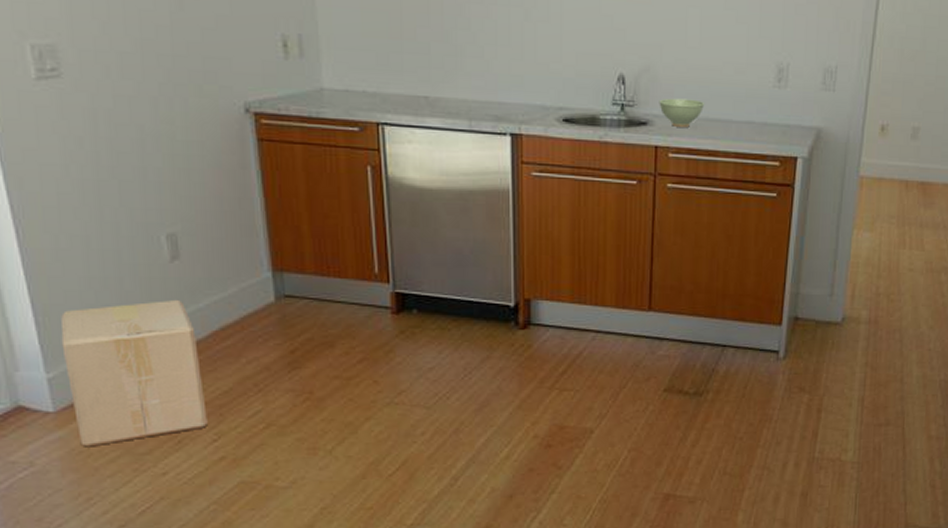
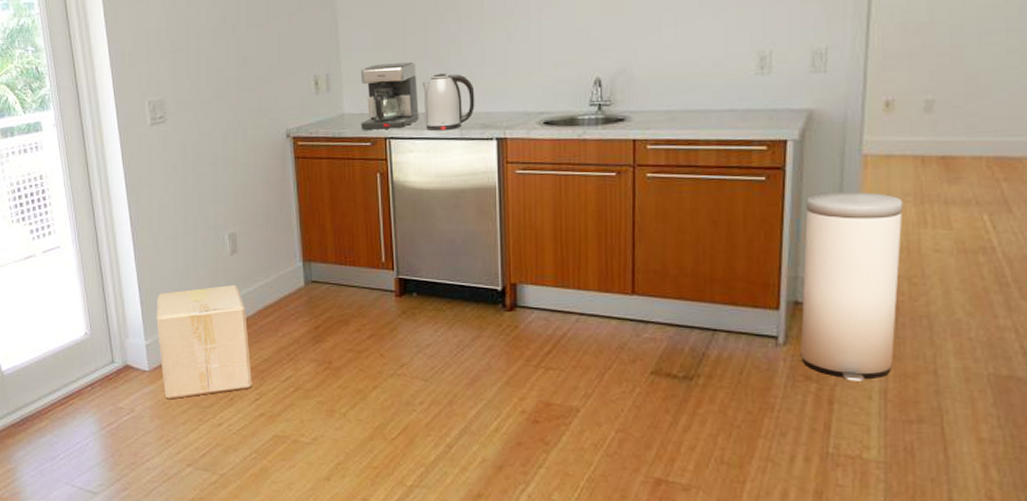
coffee maker: none [343,29,420,113] -> present [360,62,419,130]
kettle: none [424,50,486,121] -> present [423,73,475,132]
bowl: present [659,98,705,127] -> none [635,94,683,120]
pedal bin: none [797,212,888,392] -> present [800,192,903,383]

